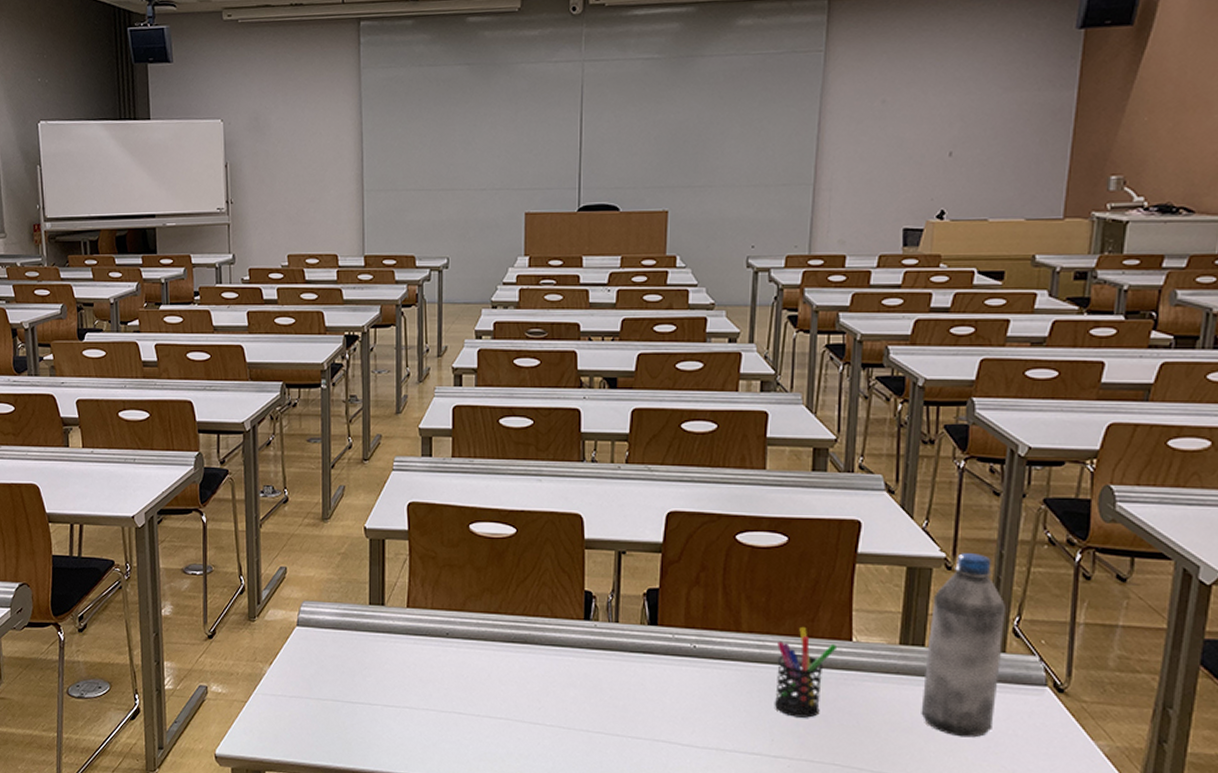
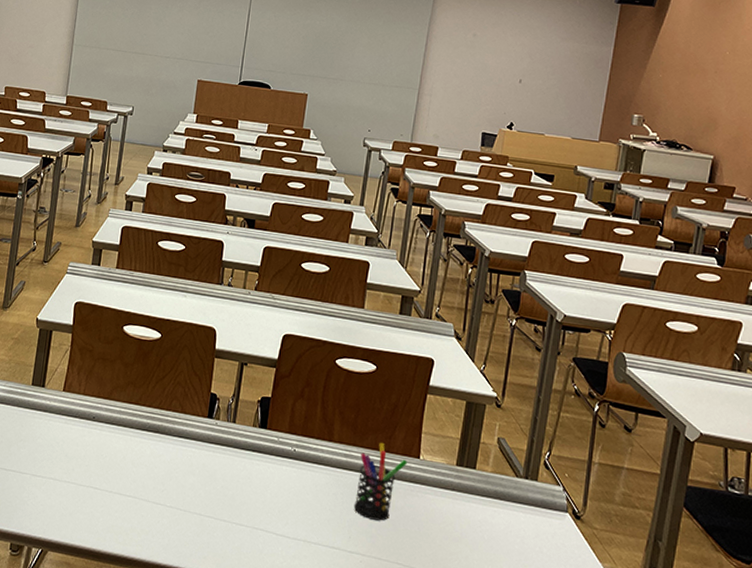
water bottle: present [921,553,1007,738] -> none [469,394,541,551]

